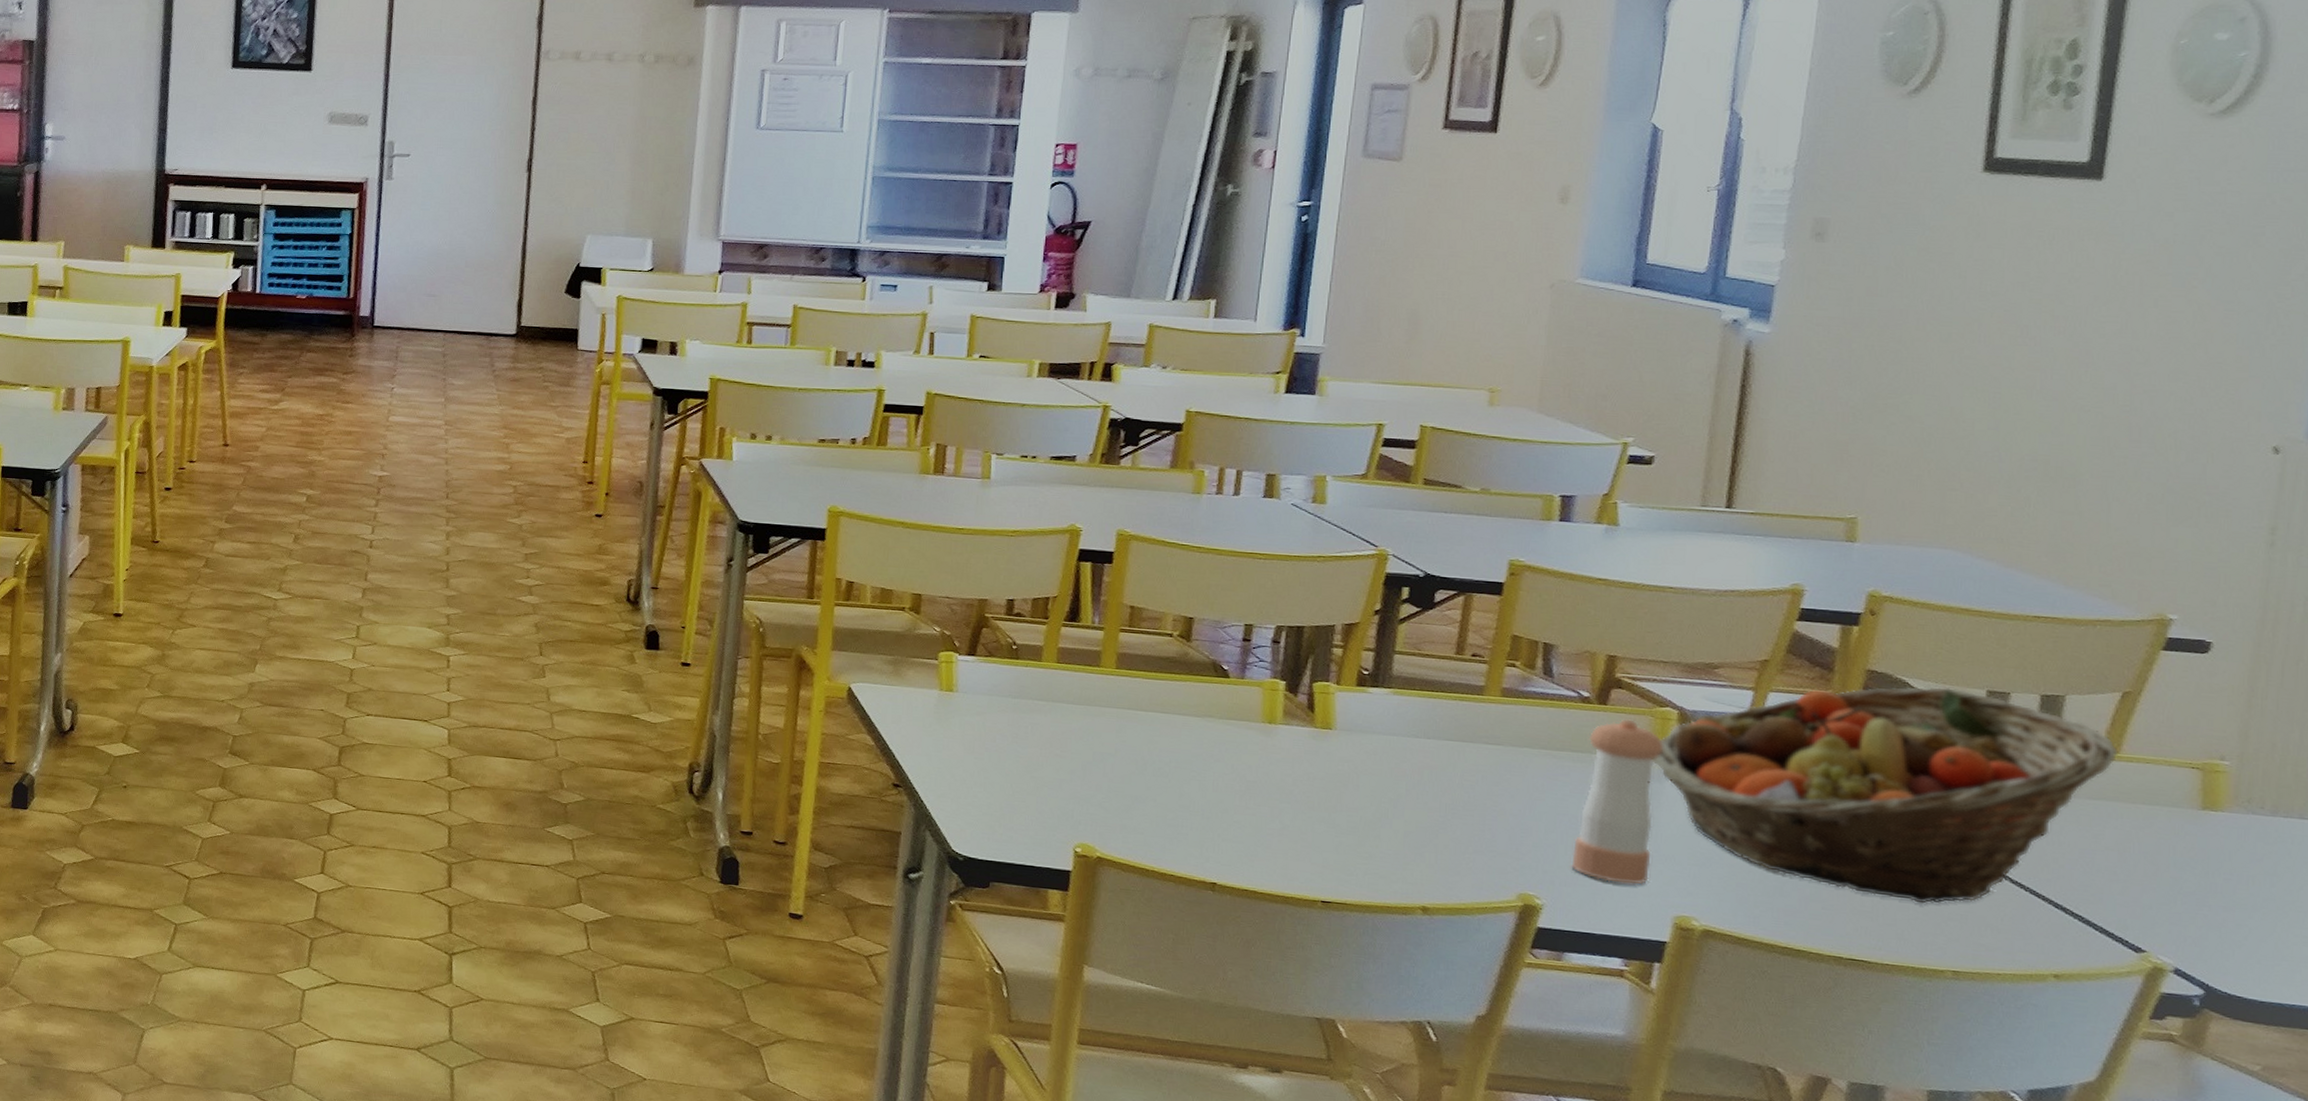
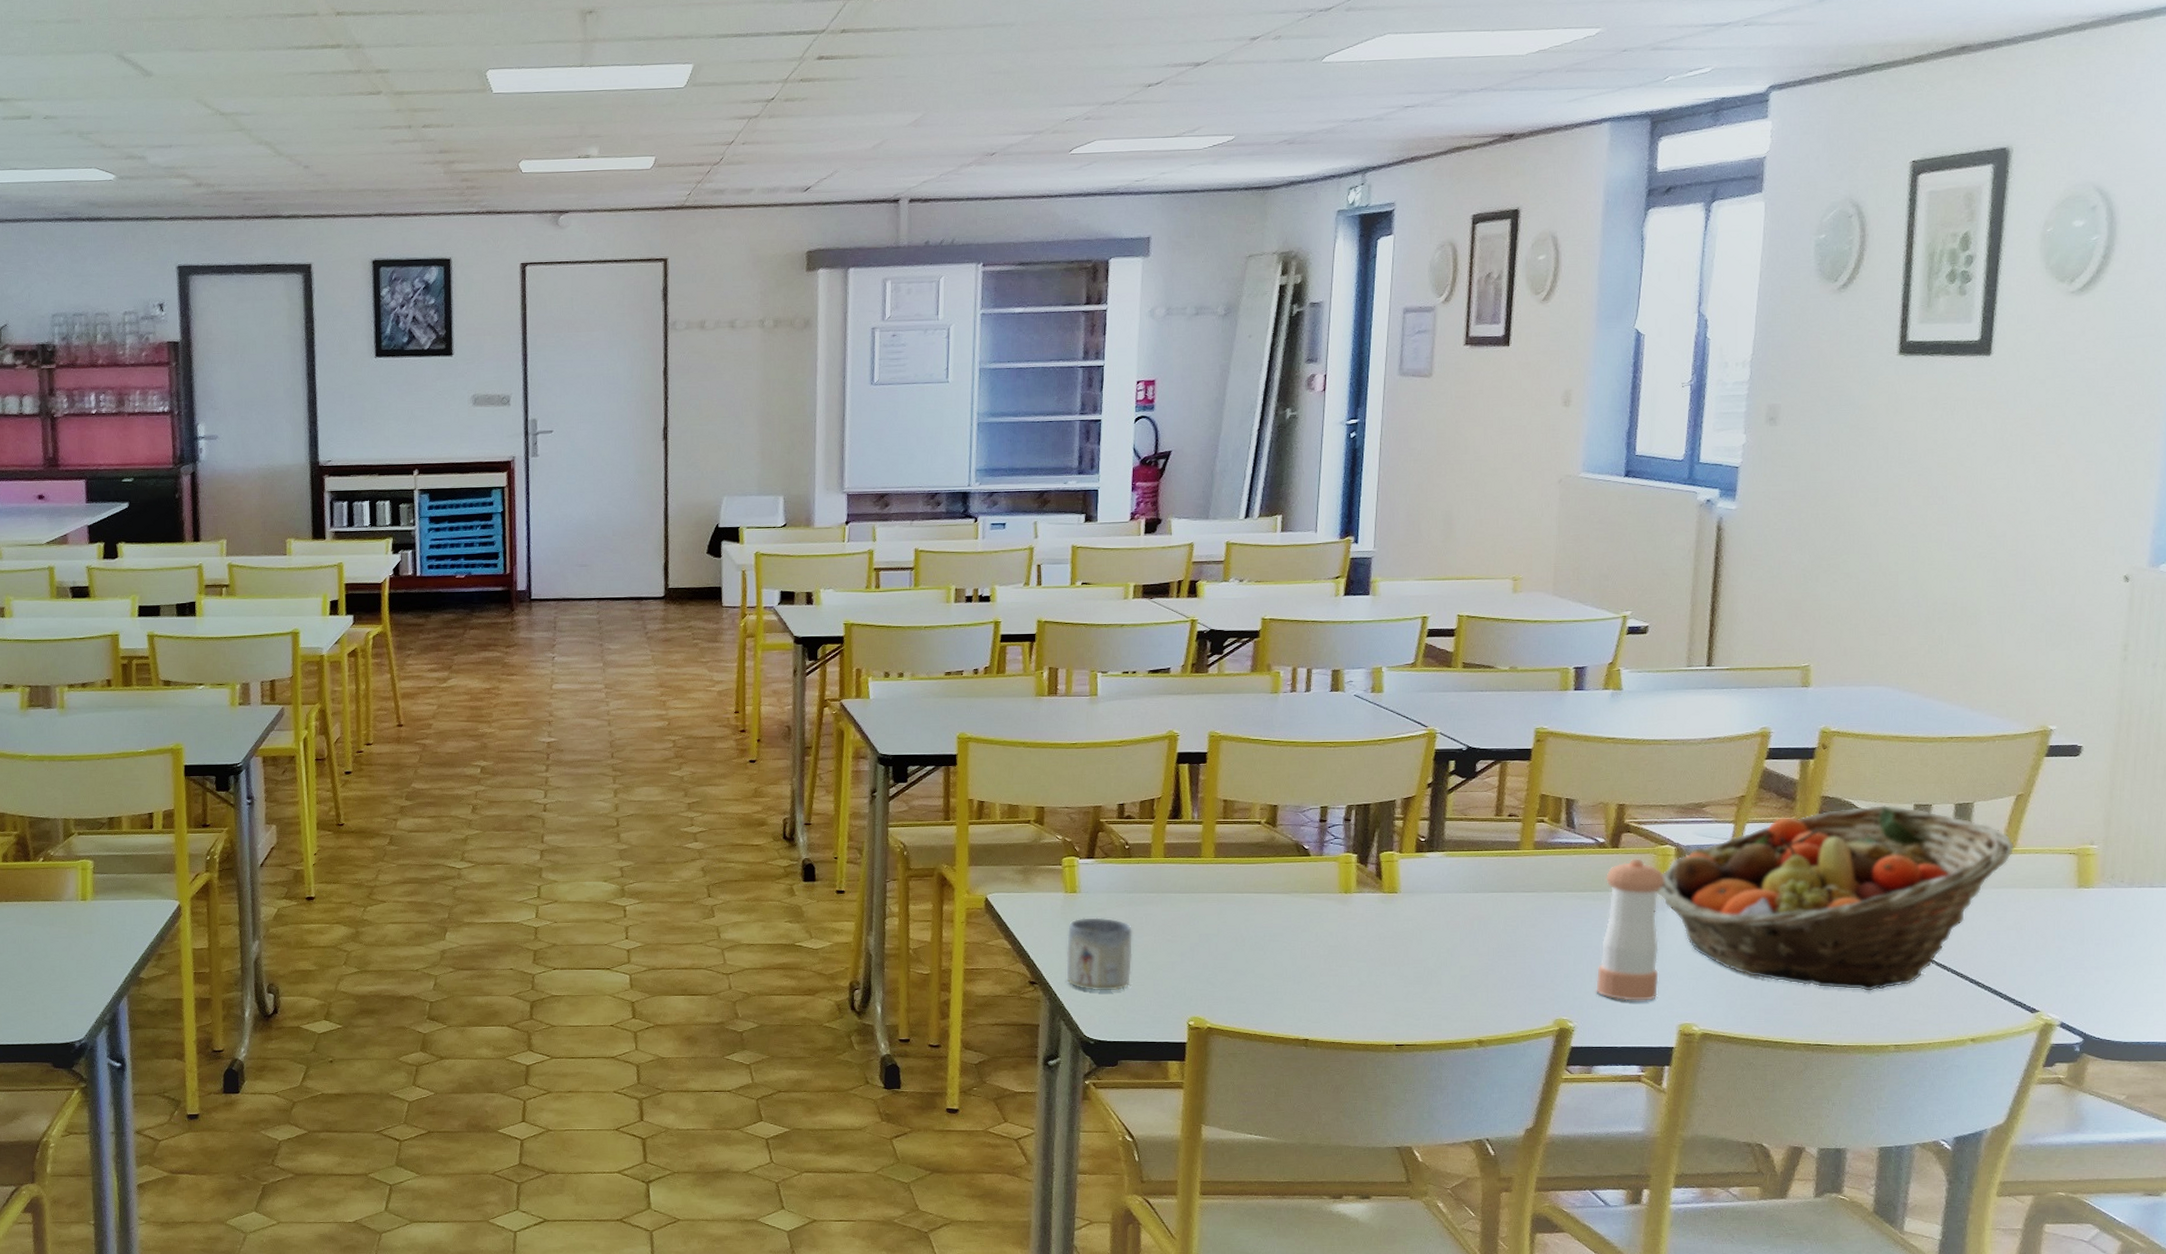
mug: none [936,720,1015,805] -> present [1066,917,1132,991]

